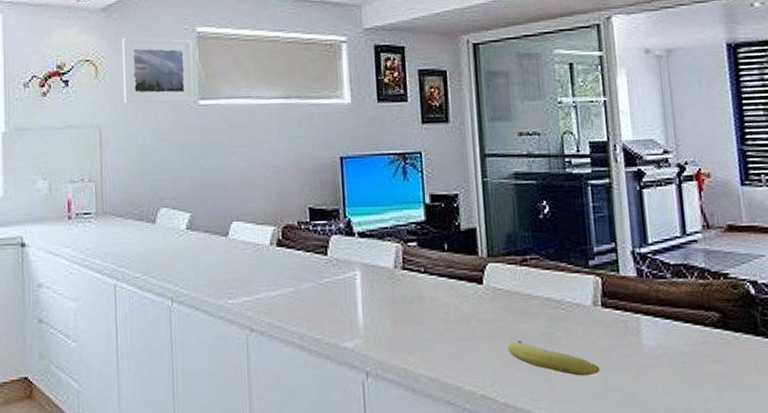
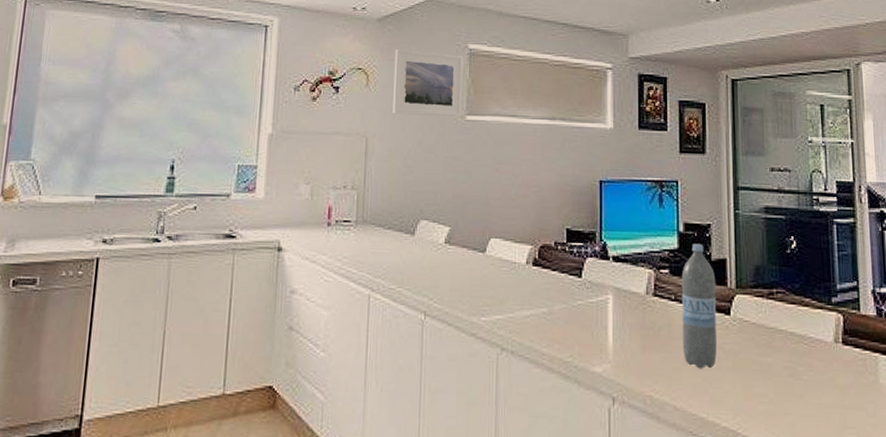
water bottle: none [430,214,471,339] -> present [681,244,717,369]
fruit: present [508,340,600,376] -> none [751,373,839,413]

